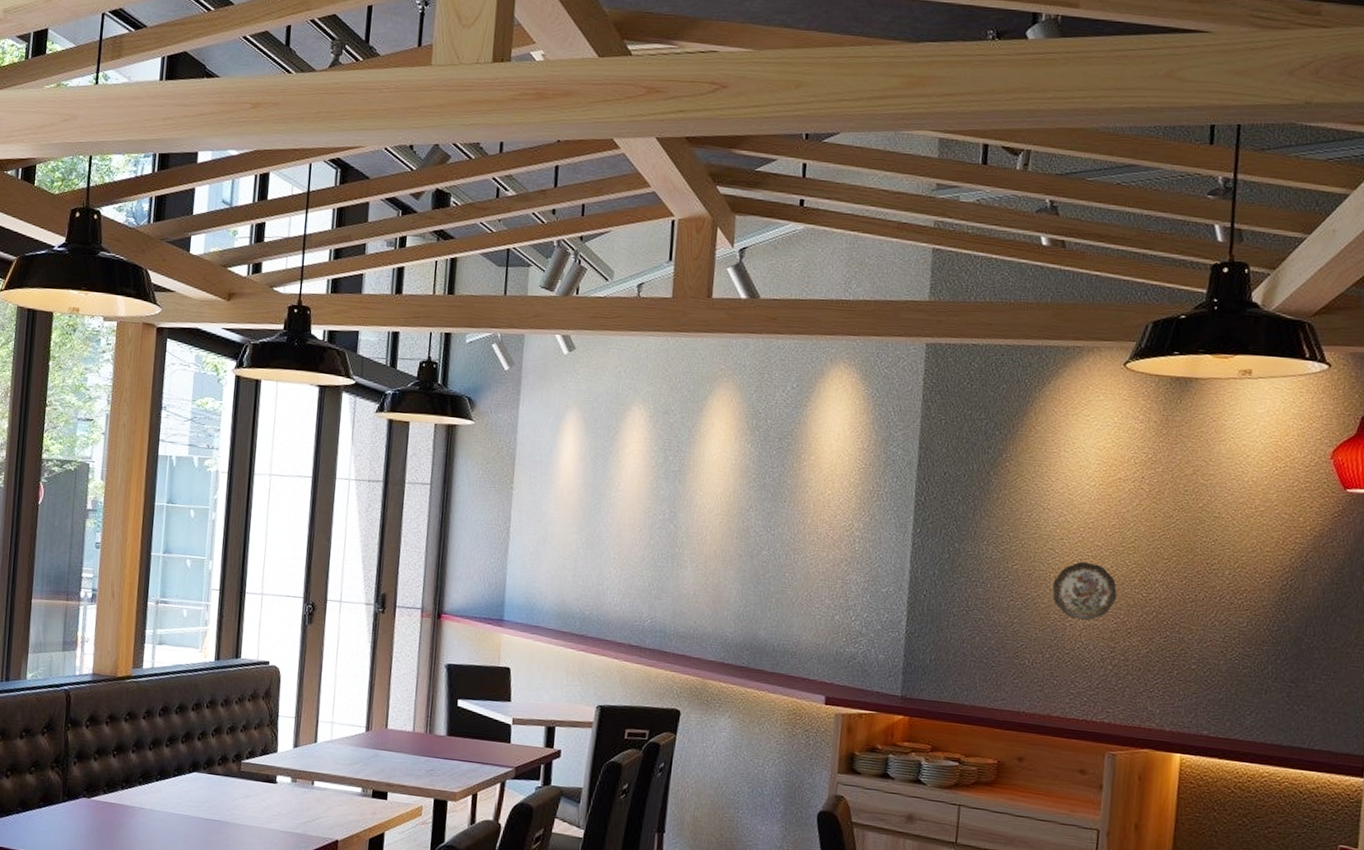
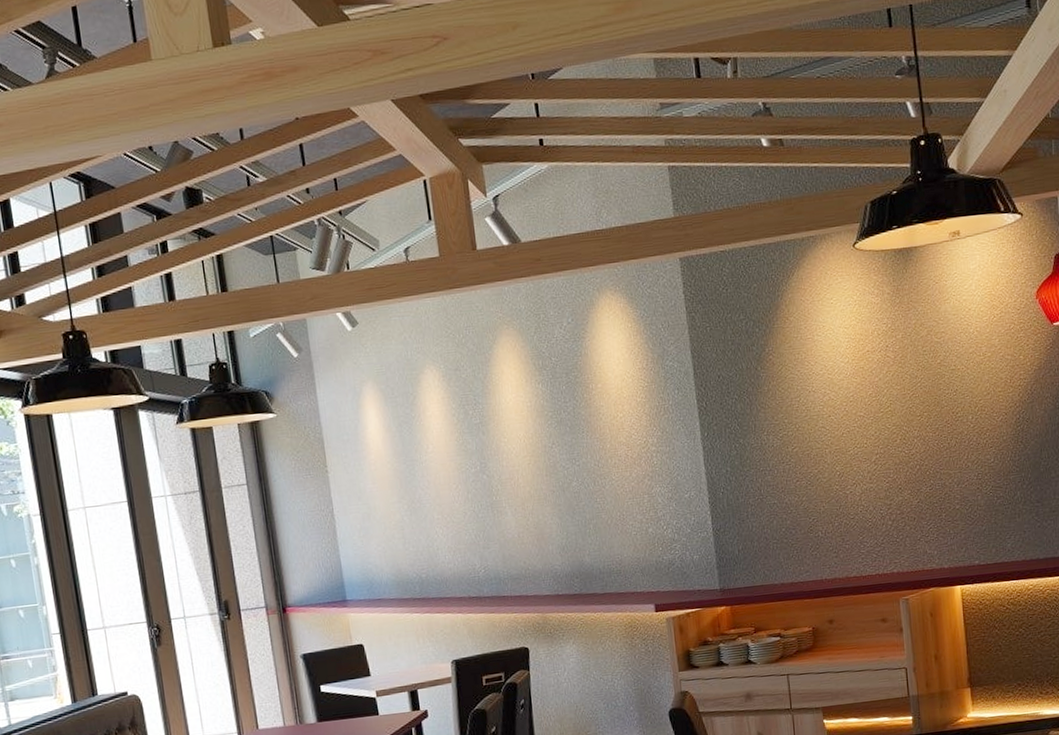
decorative plate: present [1052,561,1117,621] -> none [829,432,884,486]

